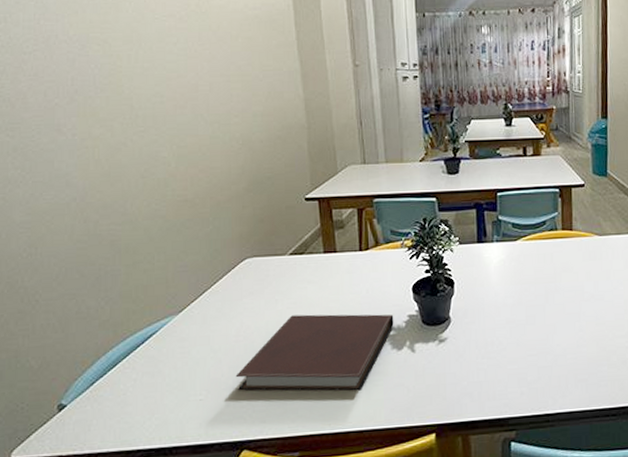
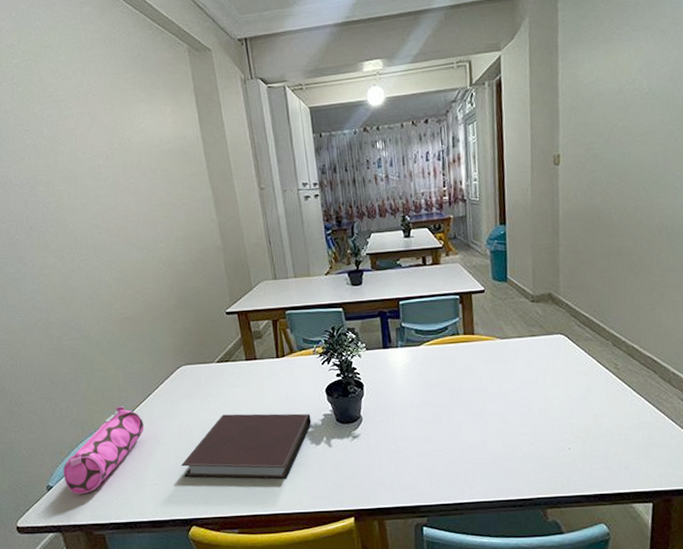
pencil case: none [82,305,194,415] -> present [63,406,144,495]

